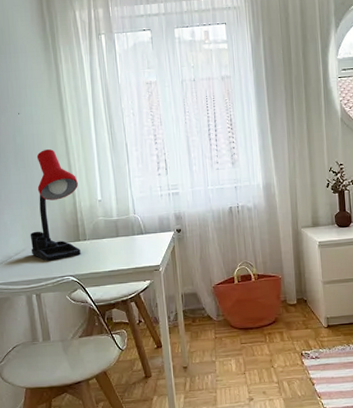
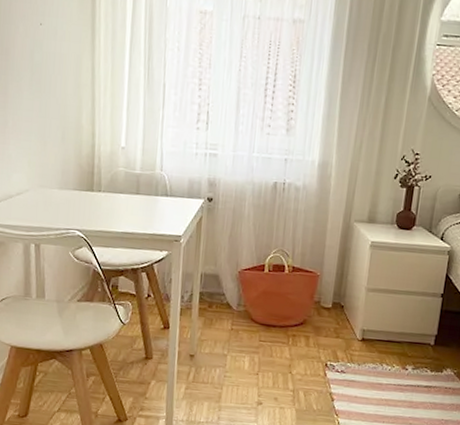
desk lamp: present [30,148,81,262] -> none [35,74,100,210]

